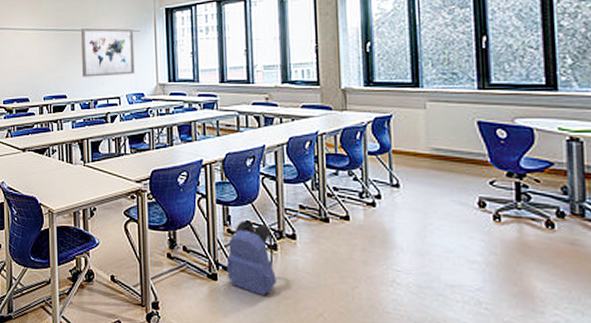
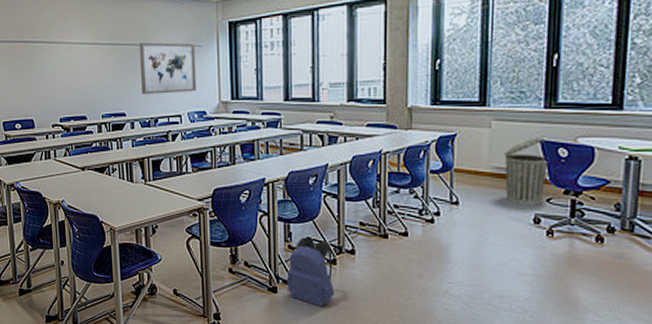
trash can: none [442,119,488,188] -> present [504,138,548,205]

